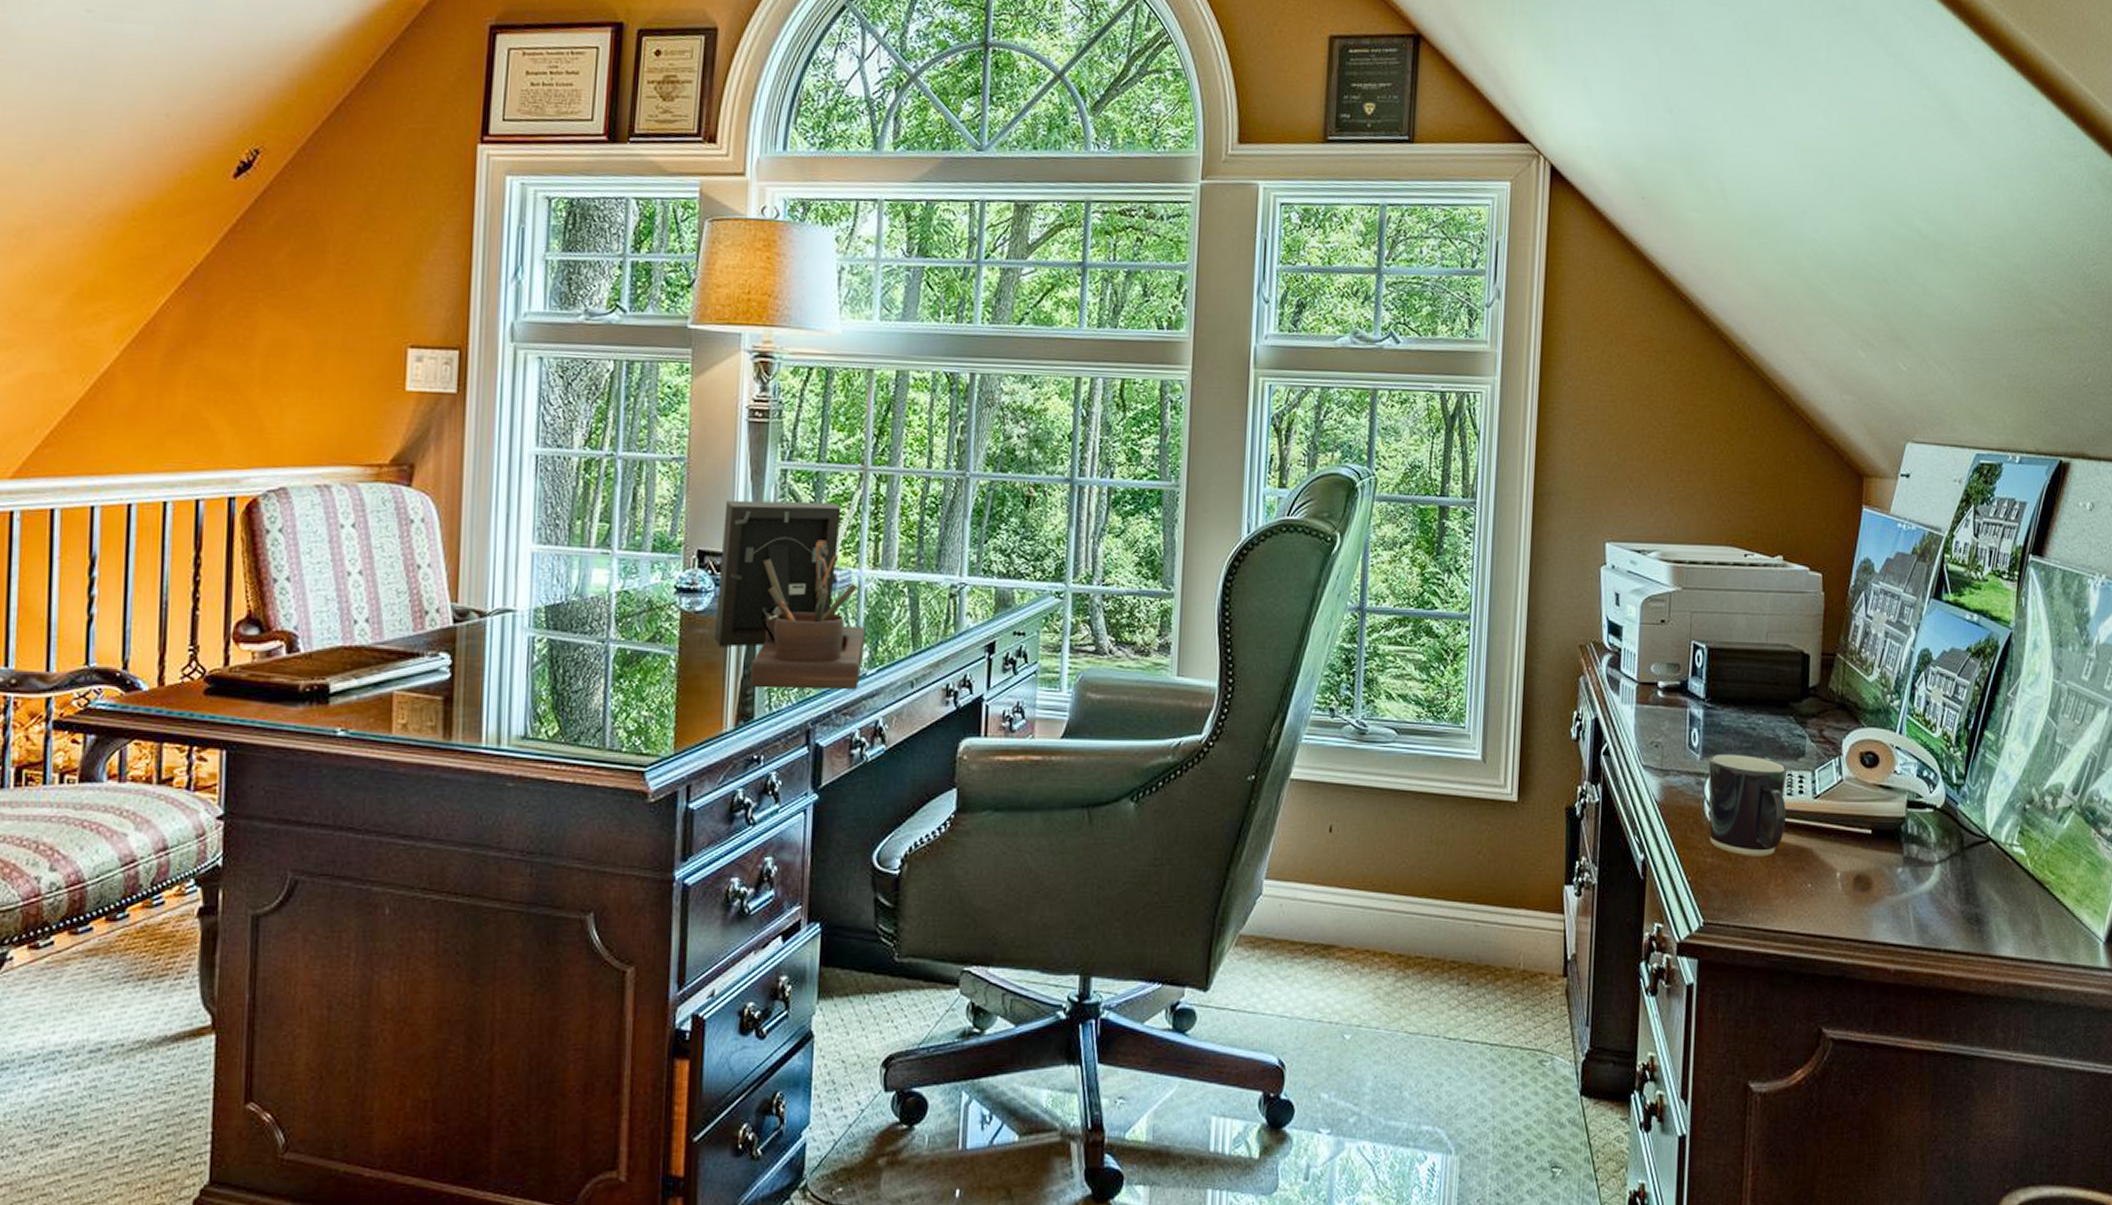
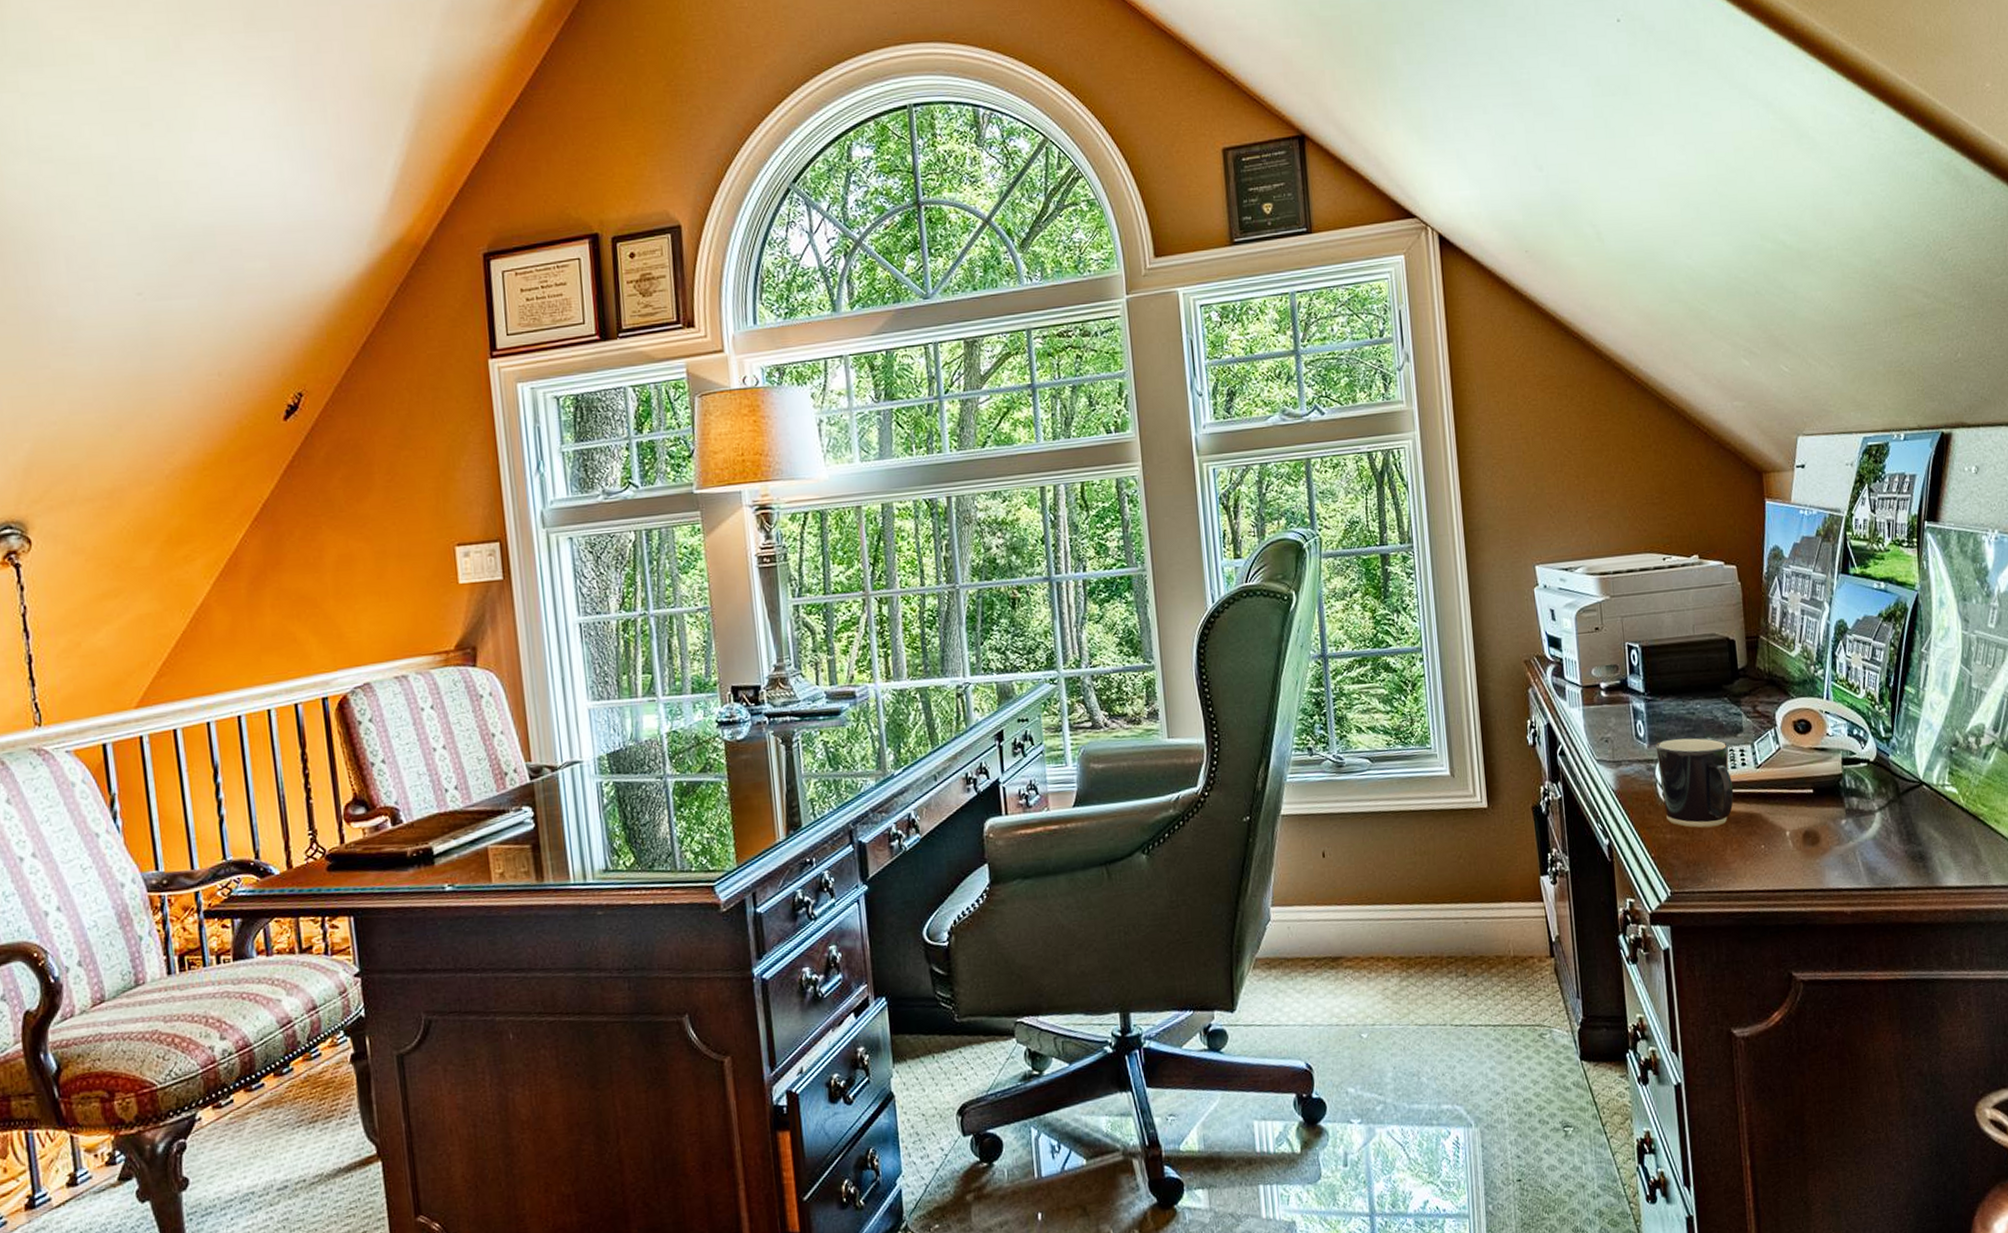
picture frame: present [713,500,841,647] -> none [750,628,855,768]
desk organizer: present [750,540,866,690] -> none [789,662,889,800]

